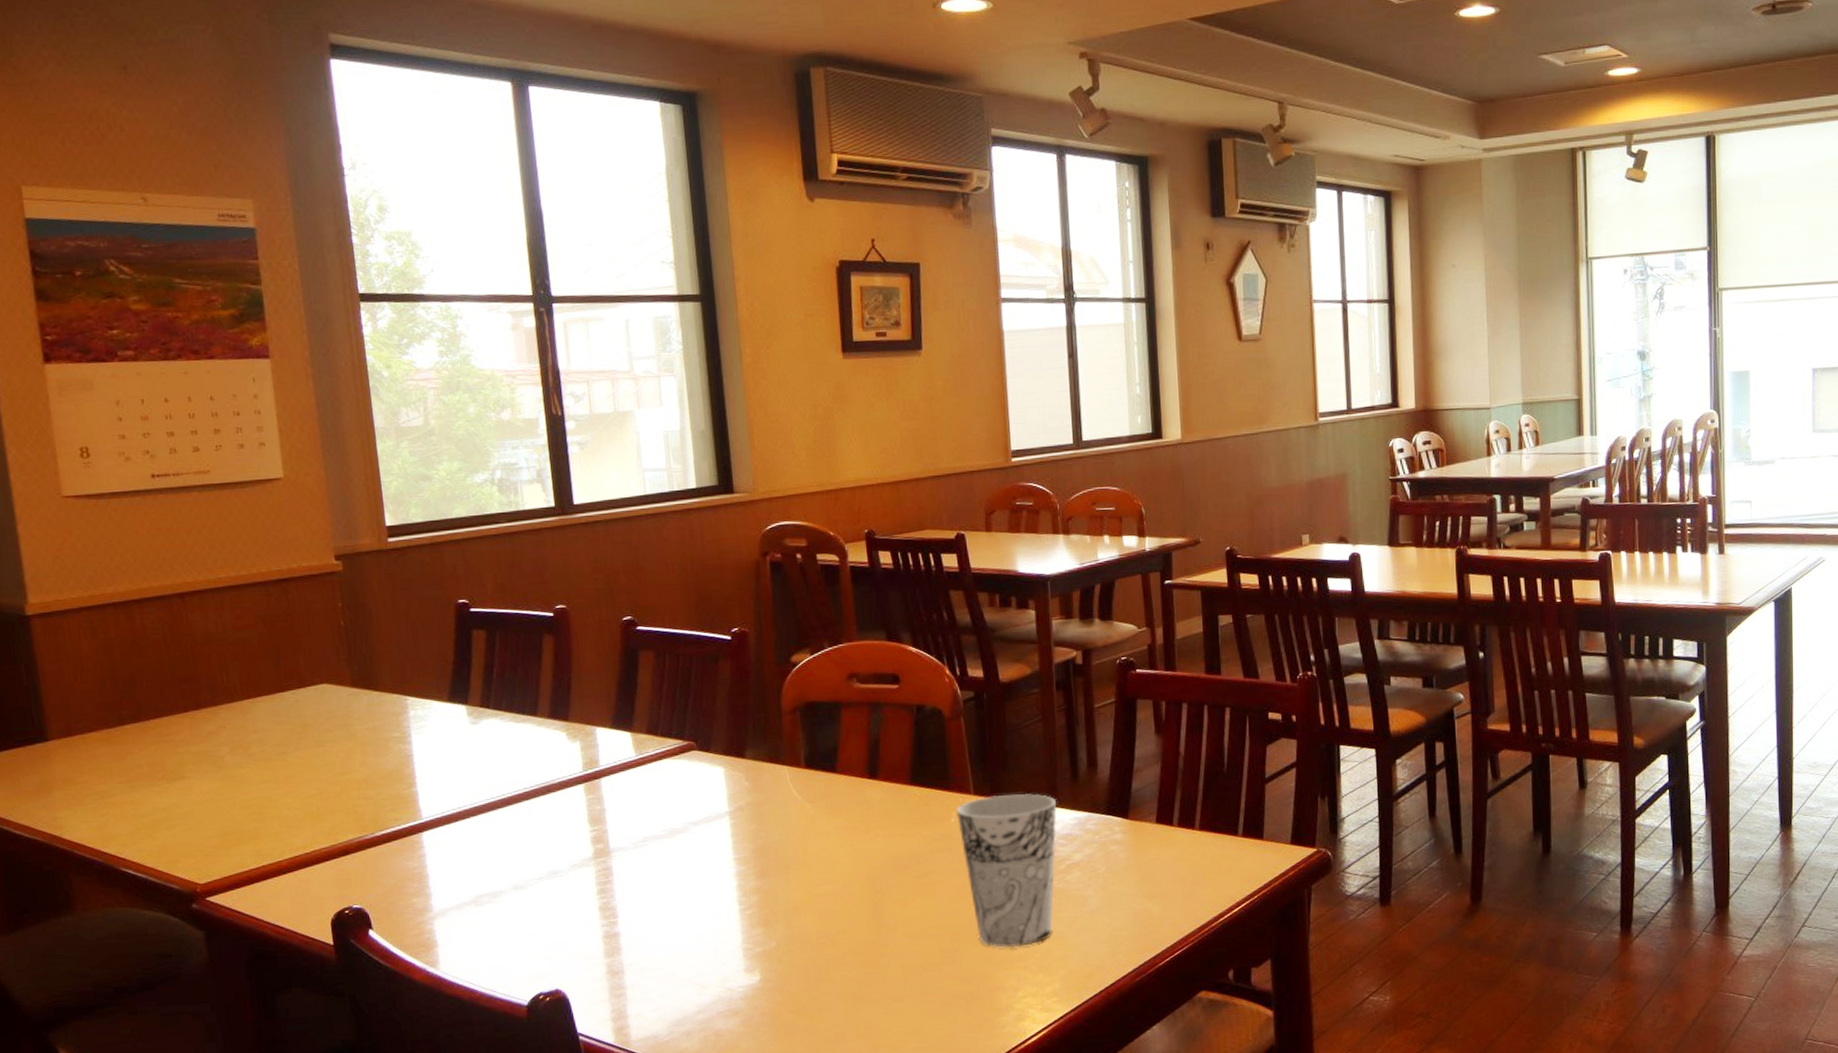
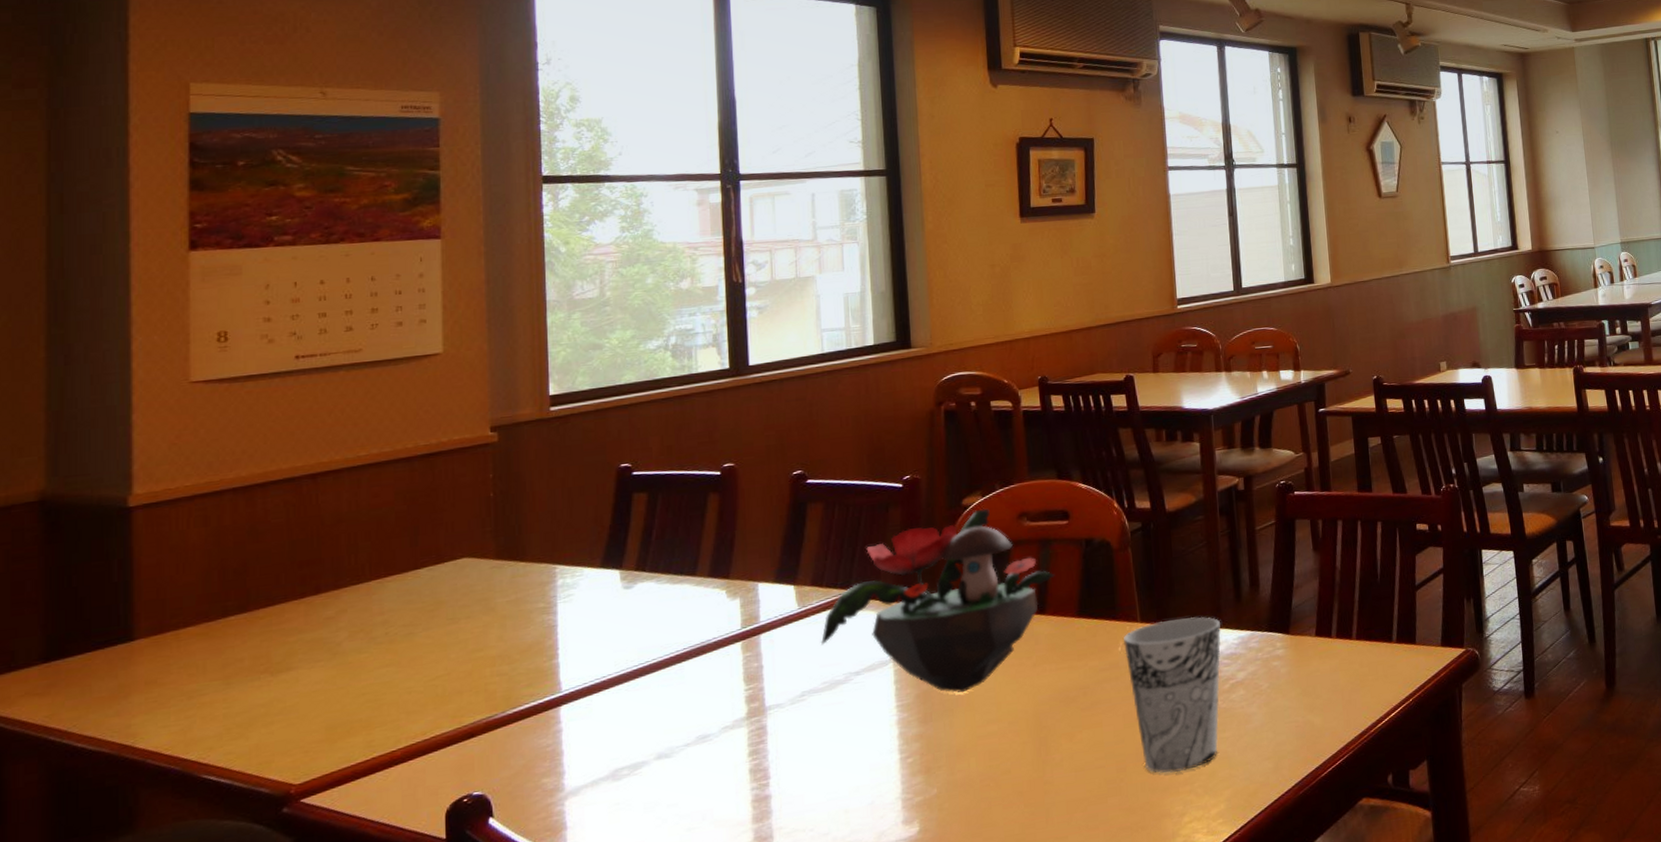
potted flower: none [658,667,886,851] -> present [820,508,1055,693]

